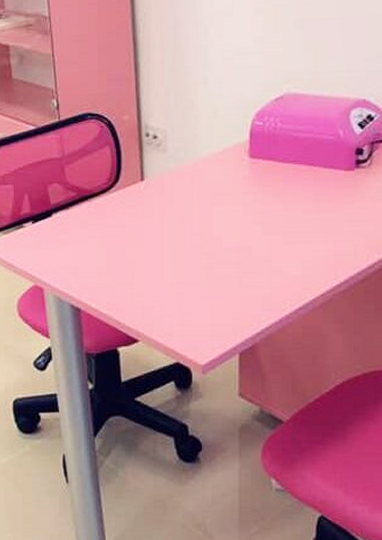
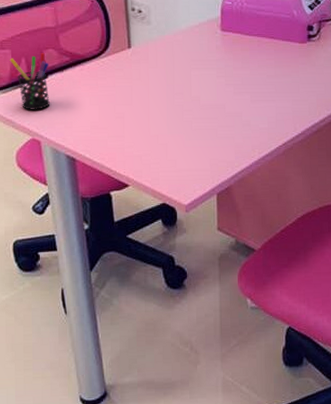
pen holder: none [11,187,54,254] -> present [9,52,50,111]

